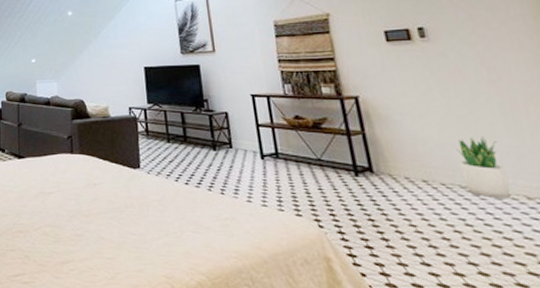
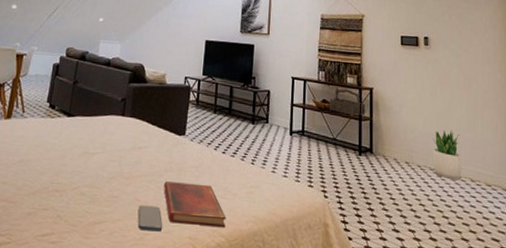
smartphone: none [104,243,134,270] -> present [138,205,163,232]
diary: none [126,217,204,265] -> present [163,181,226,228]
decorative basket: none [303,100,355,132] -> present [329,87,366,117]

